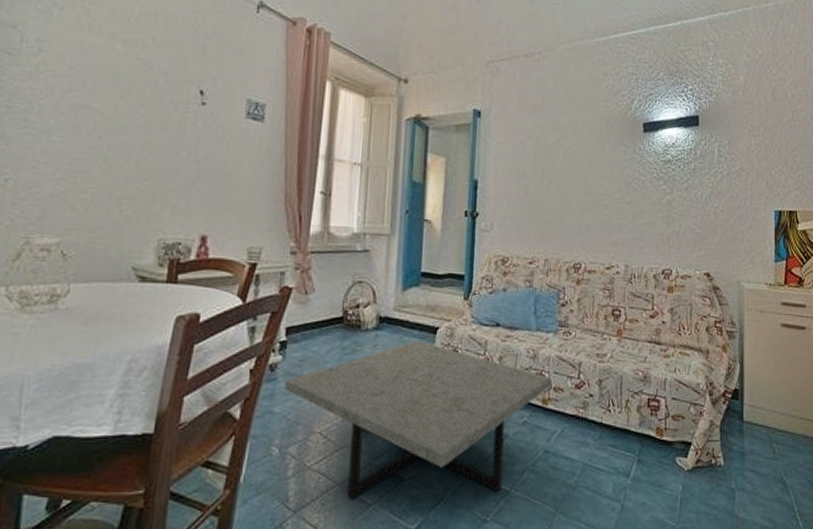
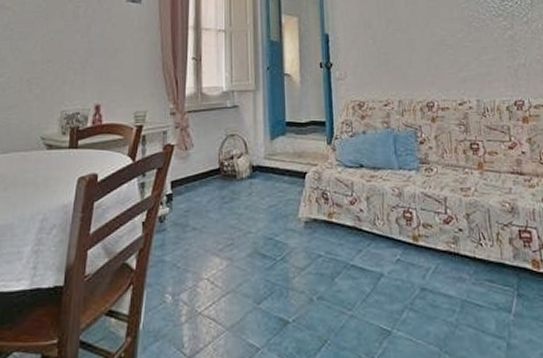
coffee table: present [284,340,552,500] -> none [172,186,420,345]

